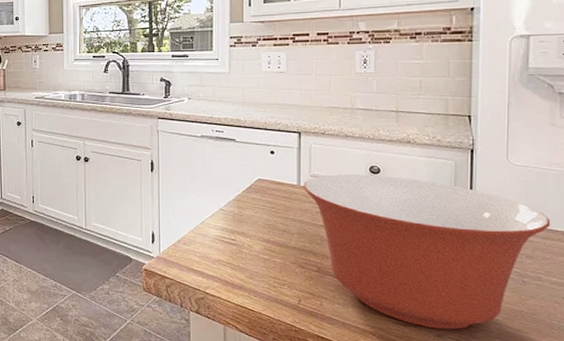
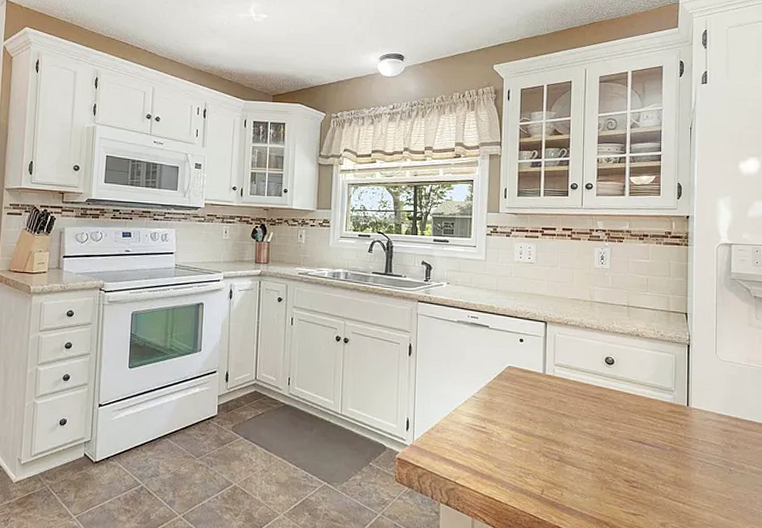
mixing bowl: present [303,174,551,330] -> none [548,364,751,518]

